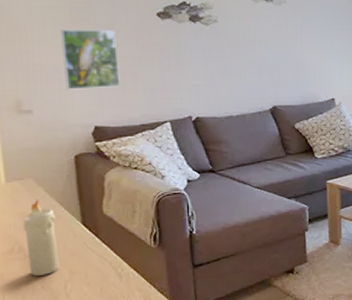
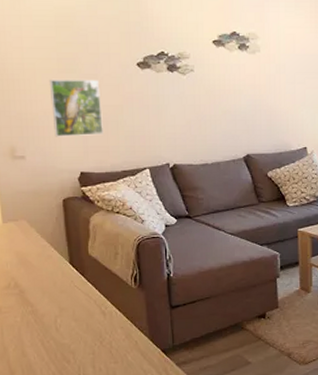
candle: present [23,199,59,276] -> none [18,239,50,310]

